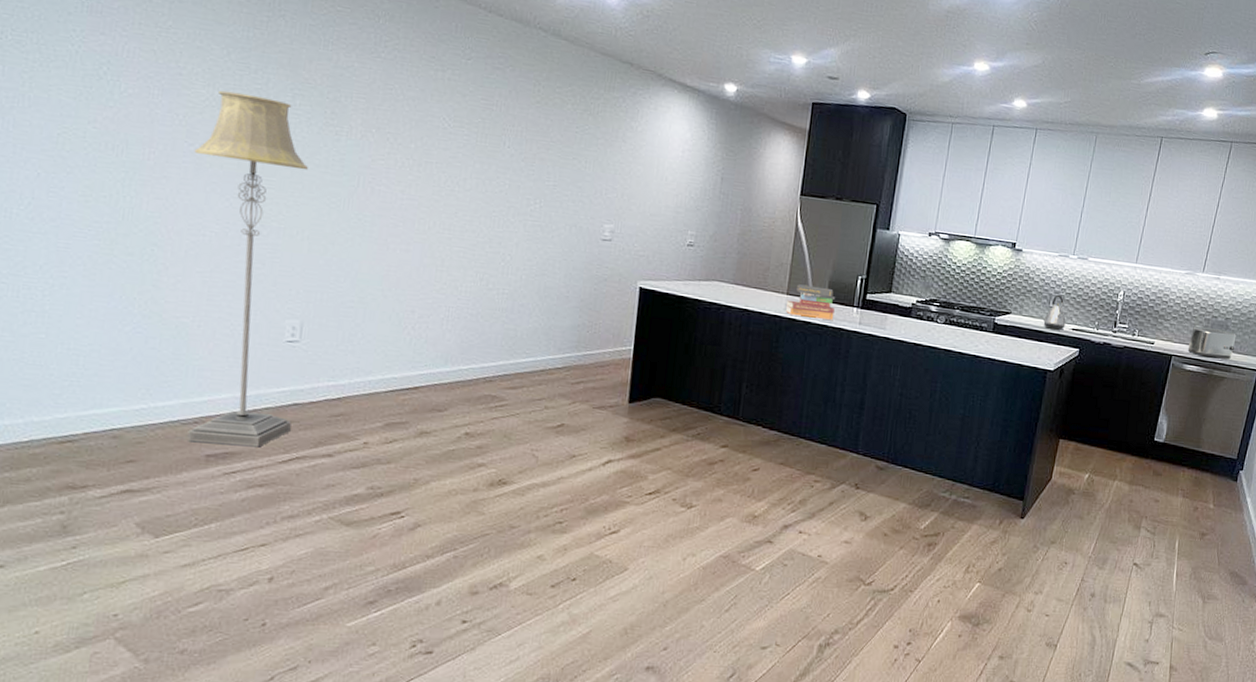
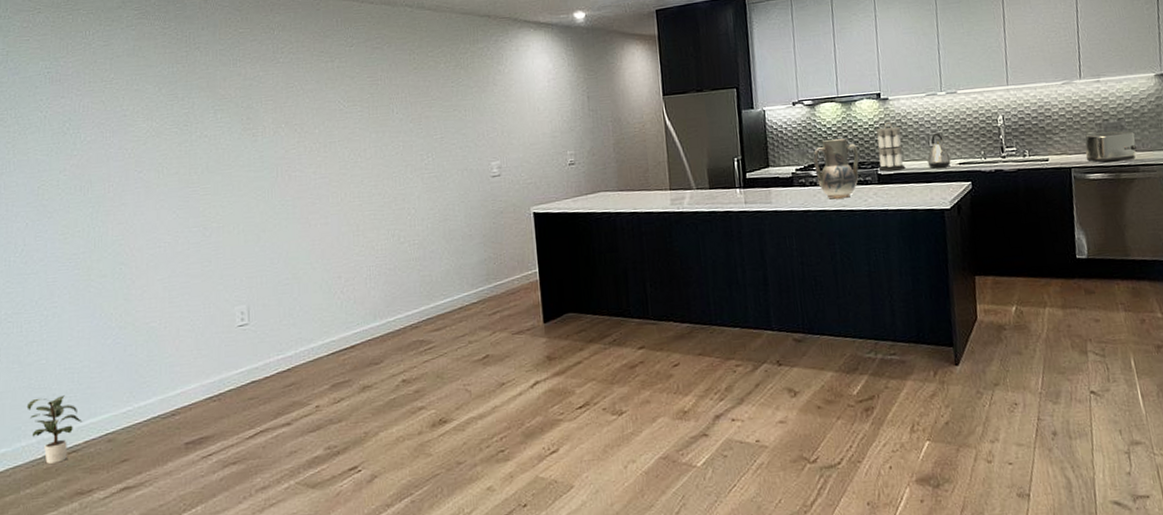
potted plant: none [15,375,84,452] -> present [26,395,83,465]
floor lamp: present [187,90,308,448] -> none [143,118,253,434]
books: present [785,284,836,320] -> none [671,176,719,209]
ceramic jug: none [935,278,982,340] -> present [813,138,860,199]
spice rack: none [996,273,1027,324] -> present [876,121,905,172]

